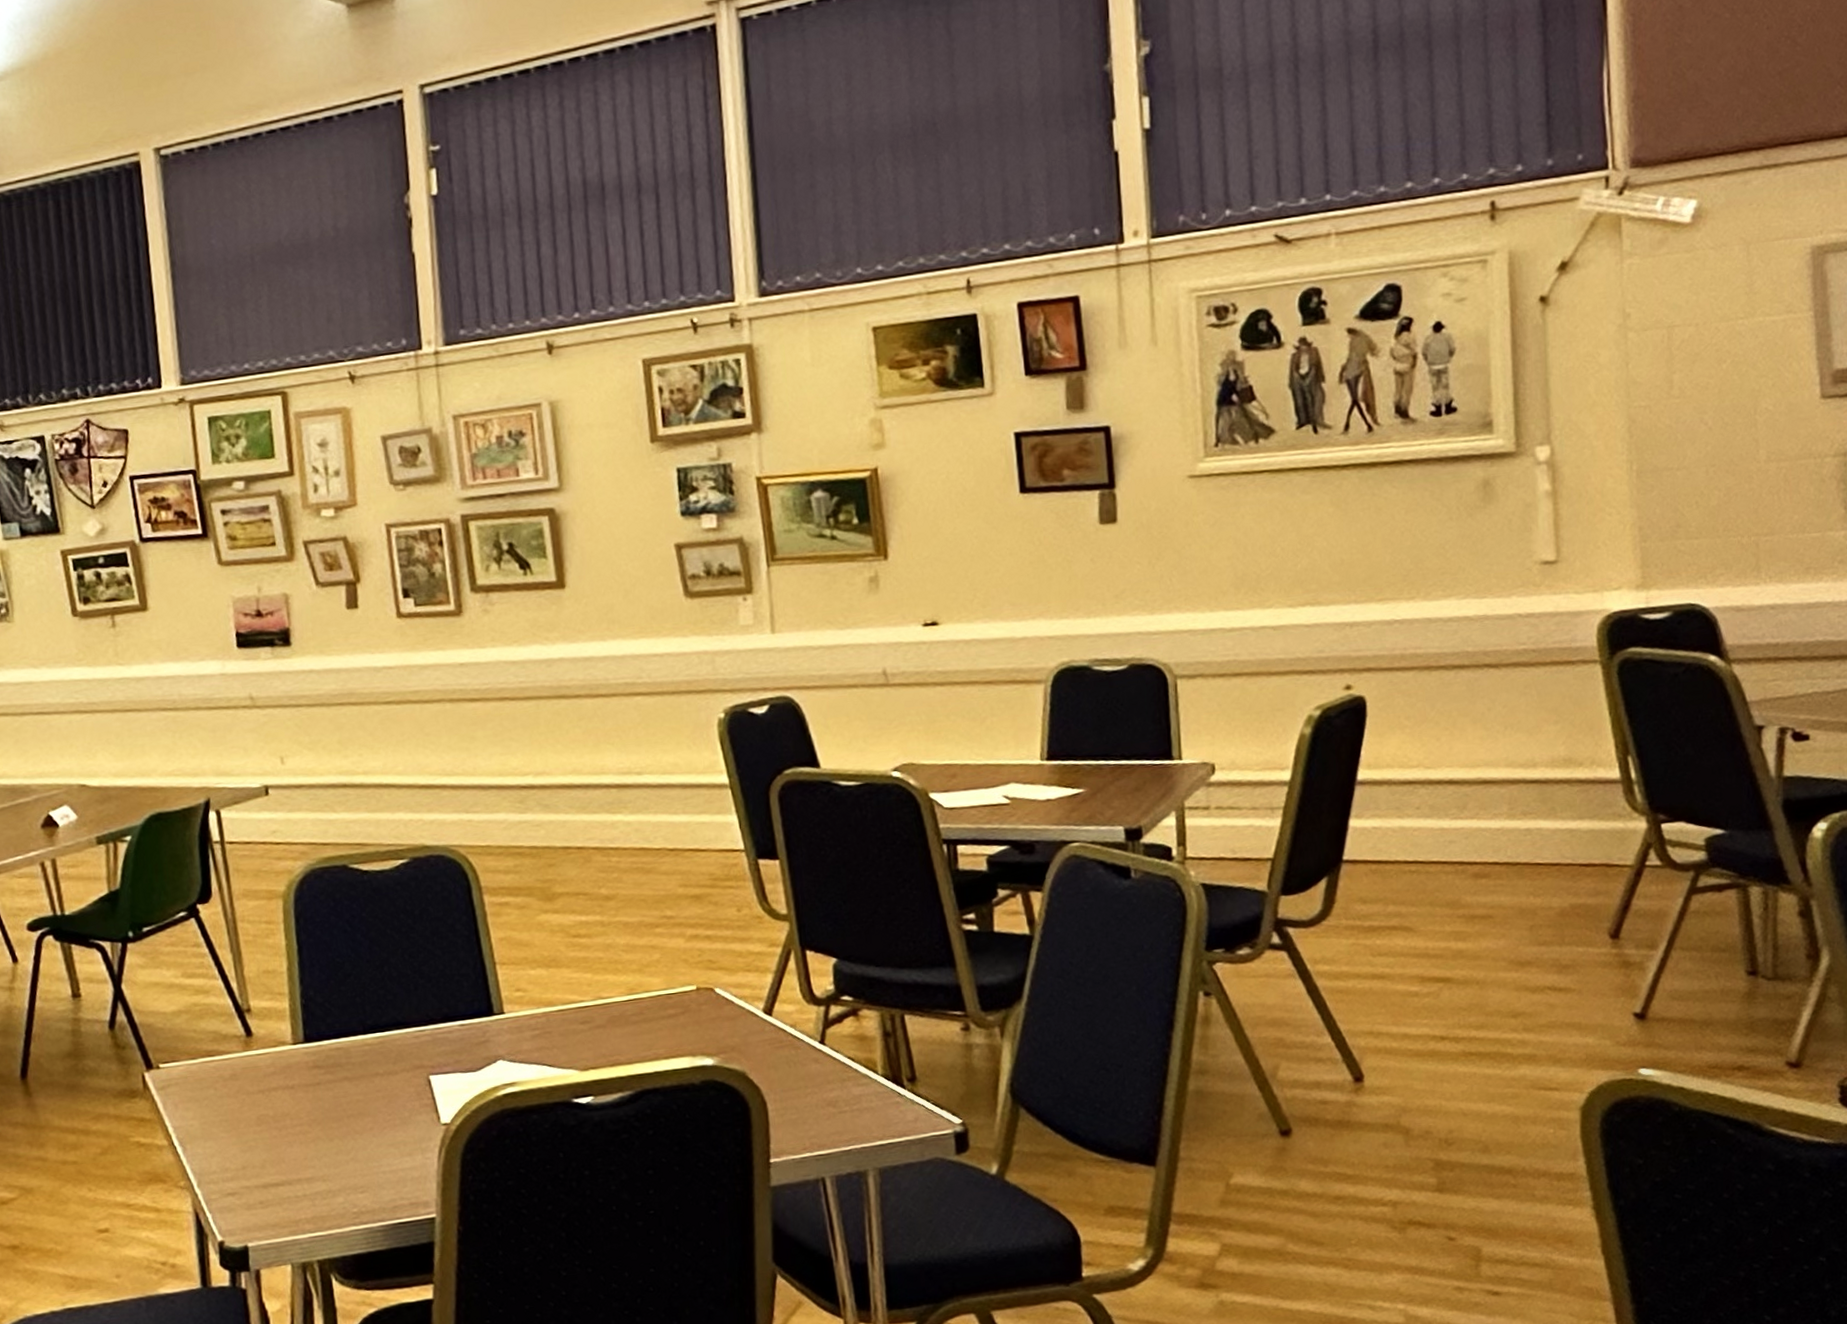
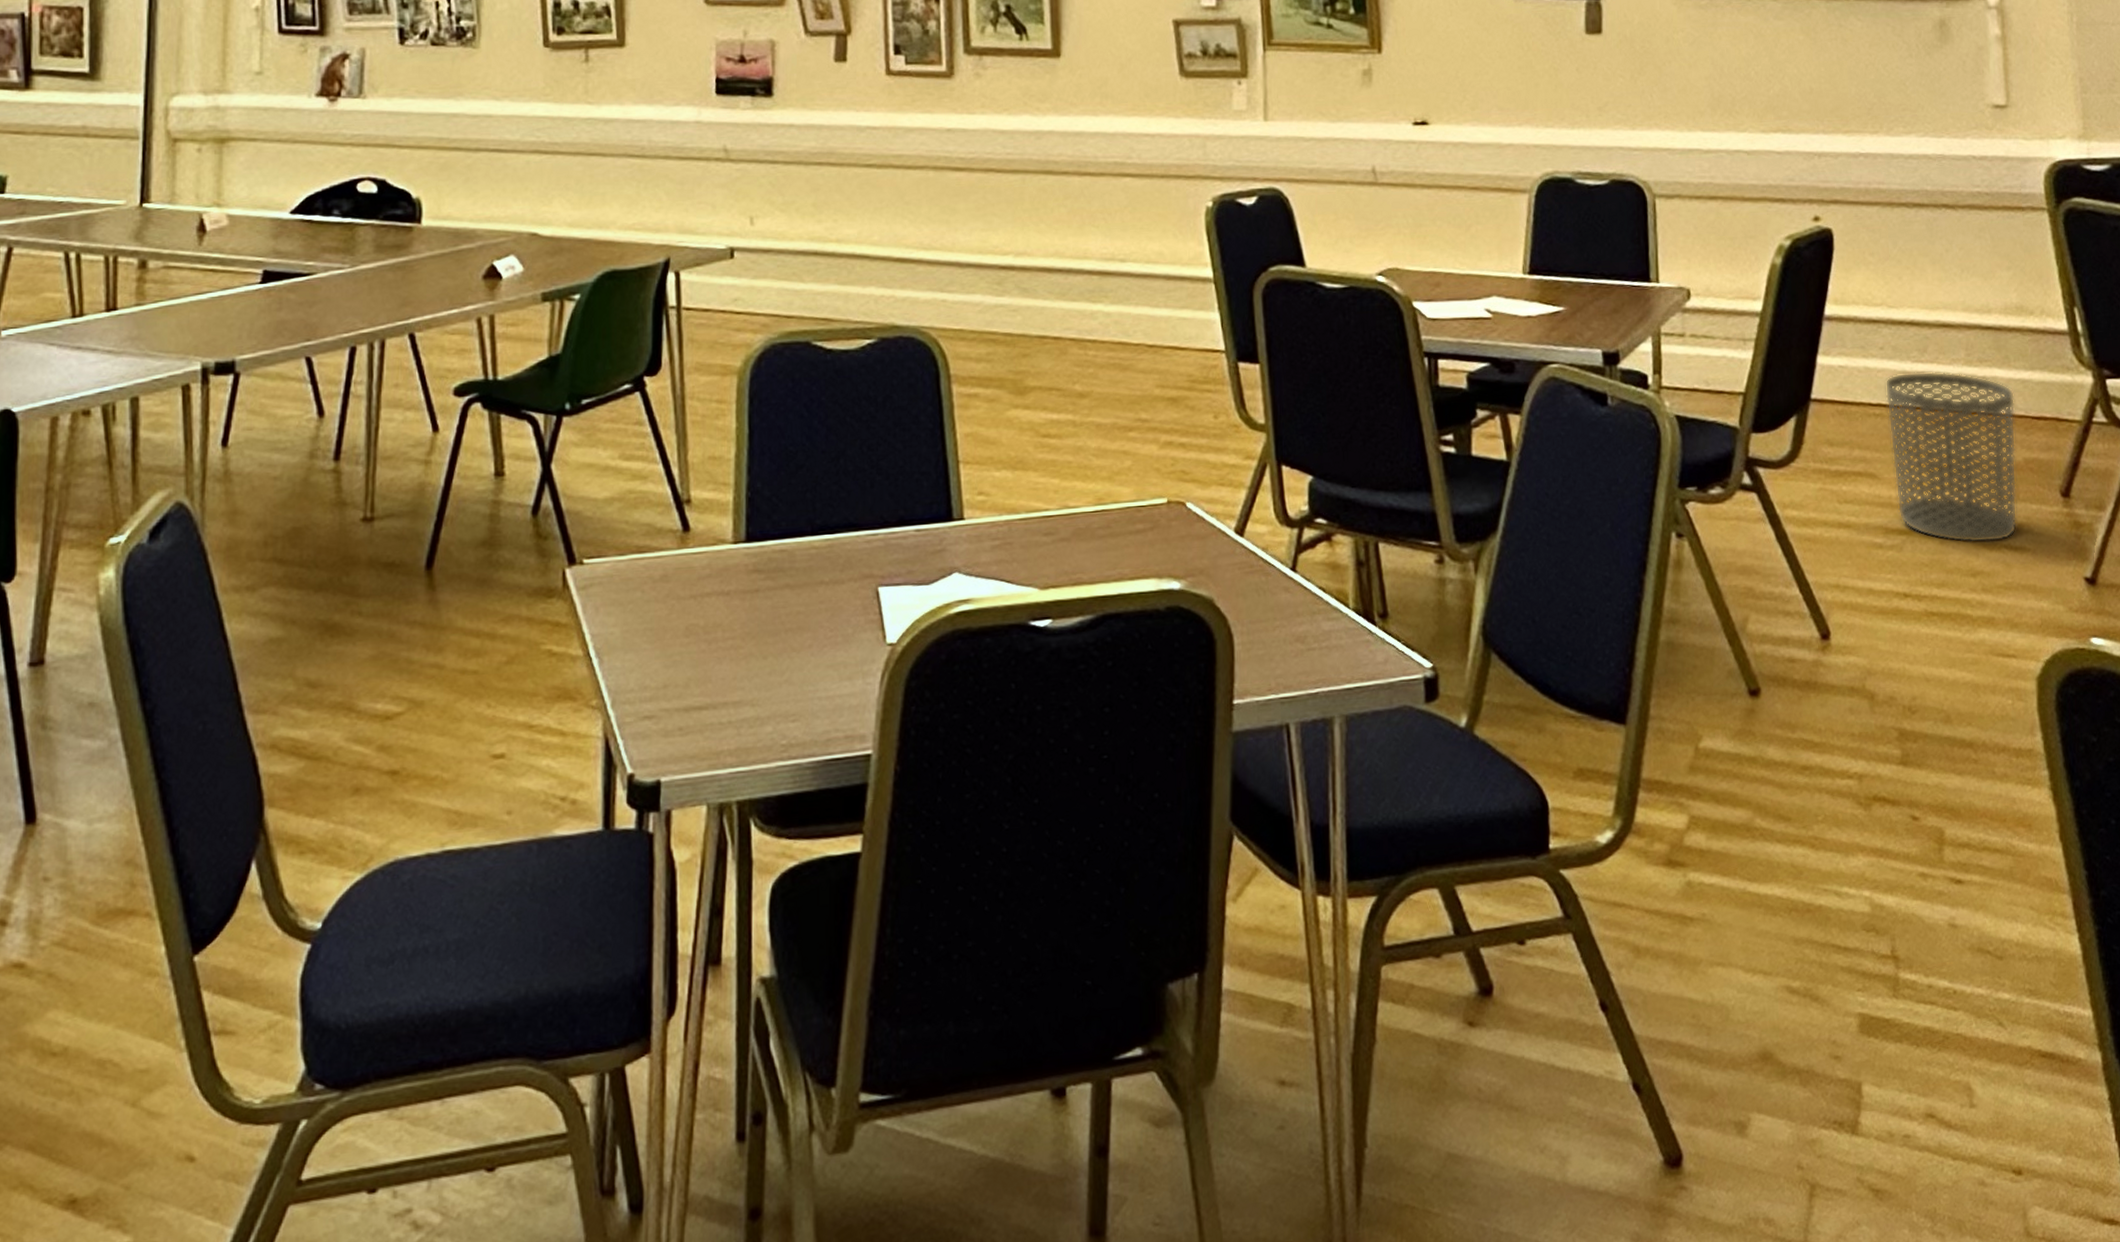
waste bin: none [1421,826,1562,987] -> present [1885,371,2017,543]

